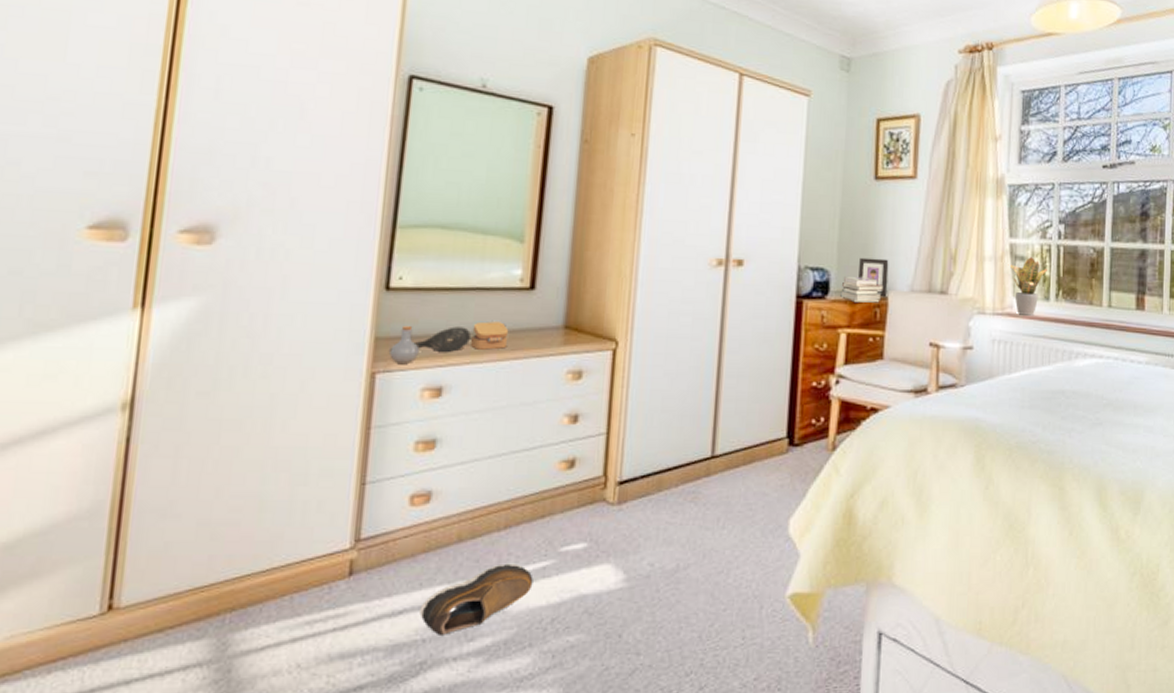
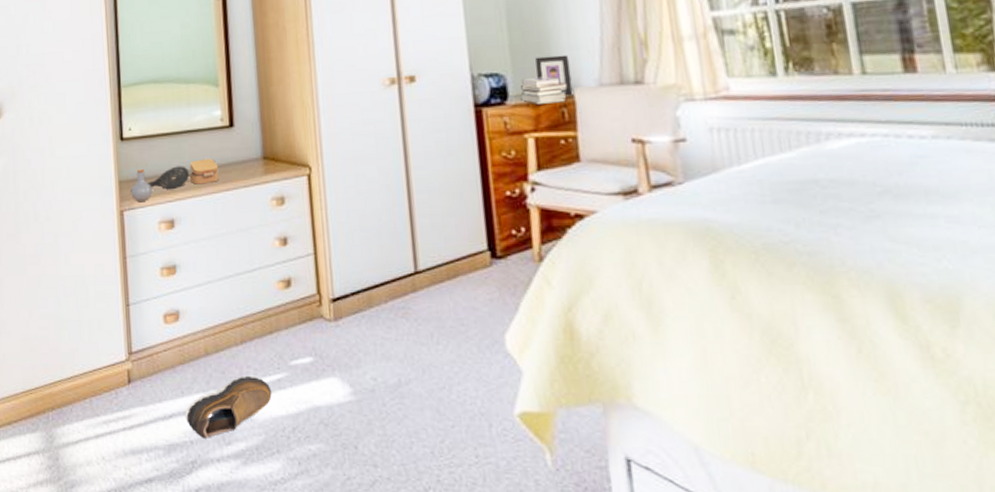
potted plant: present [1008,257,1047,316] -> none [714,29,767,97]

